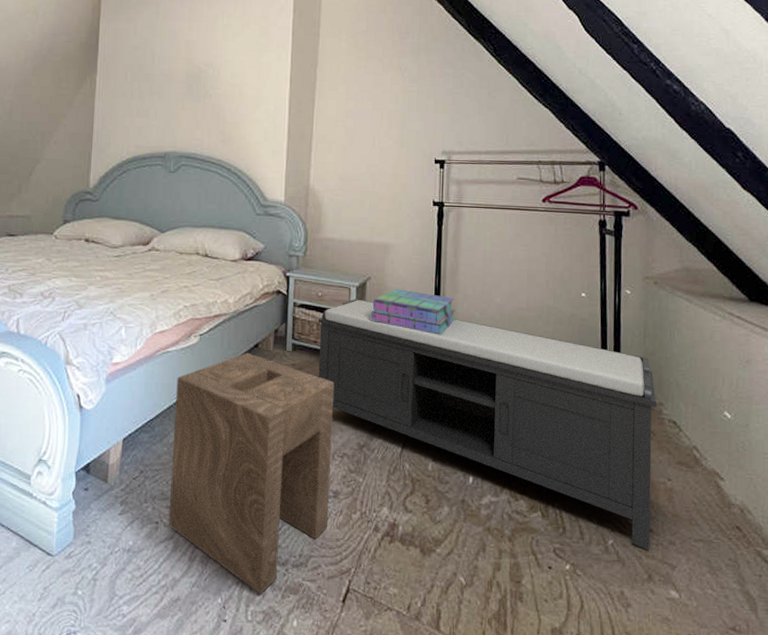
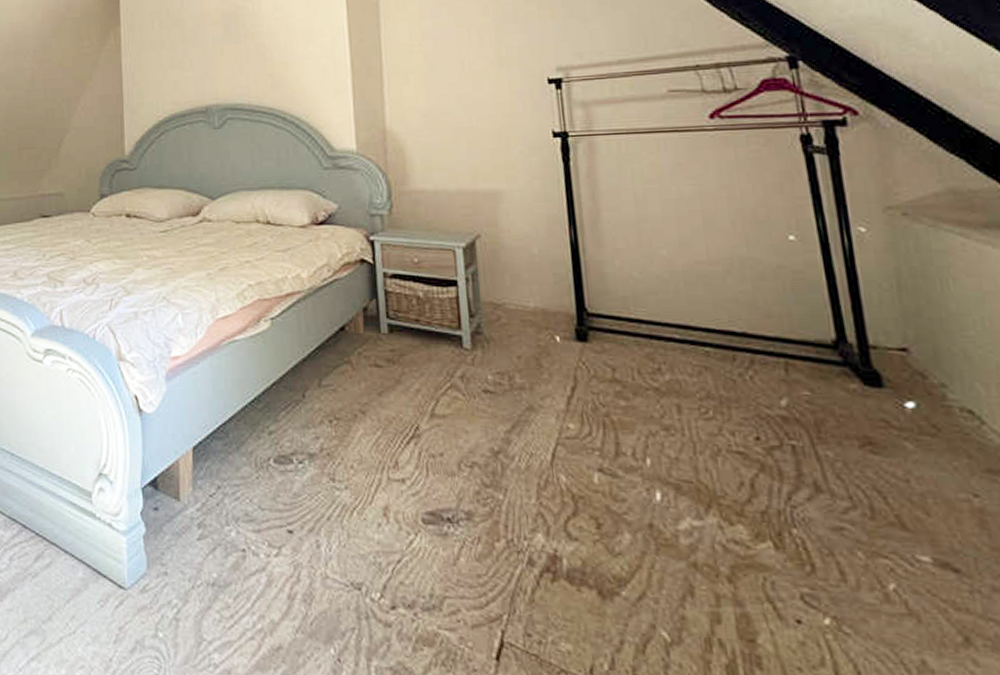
stool: present [168,353,335,594] -> none [249,338,464,645]
bench: present [318,299,657,550] -> none [417,263,960,600]
stack of books: present [370,289,456,335] -> none [485,247,606,304]

